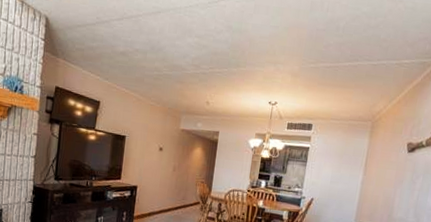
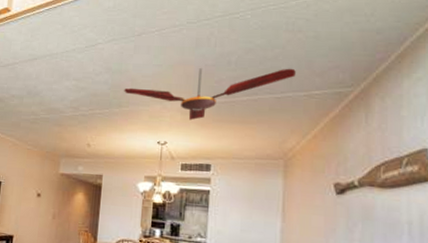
ceiling fan: none [242,32,392,83] -> present [124,68,296,121]

